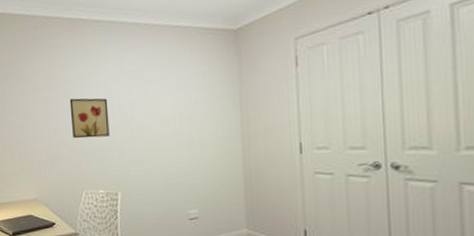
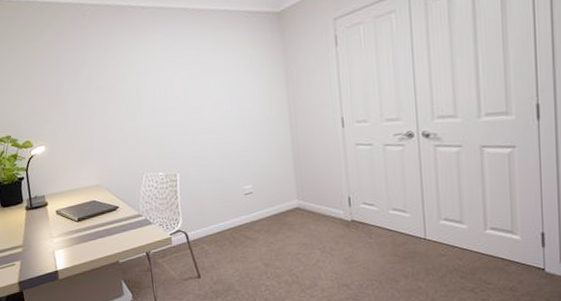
wall art: present [69,98,110,139] -> none [123,84,165,124]

